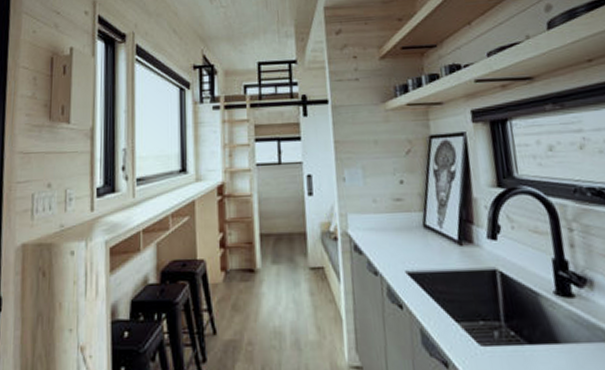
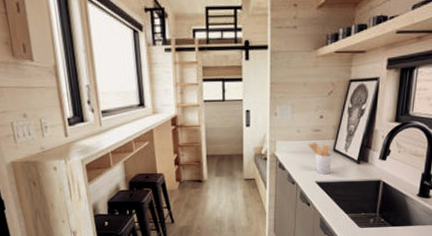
utensil holder: none [389,216,425,261] -> present [308,143,332,175]

